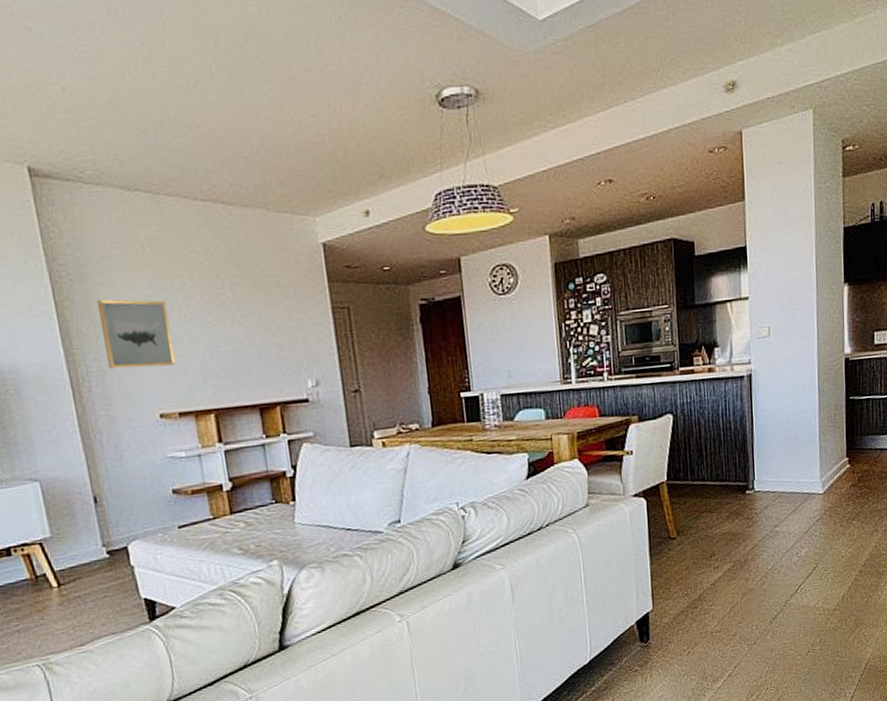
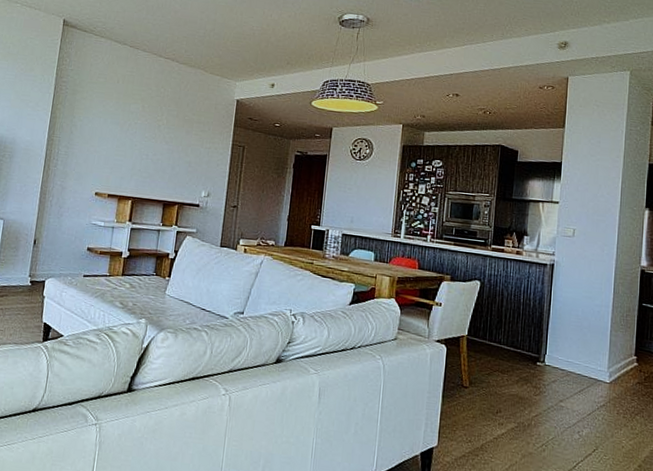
wall art: present [96,299,176,369] -> none [72,108,122,162]

